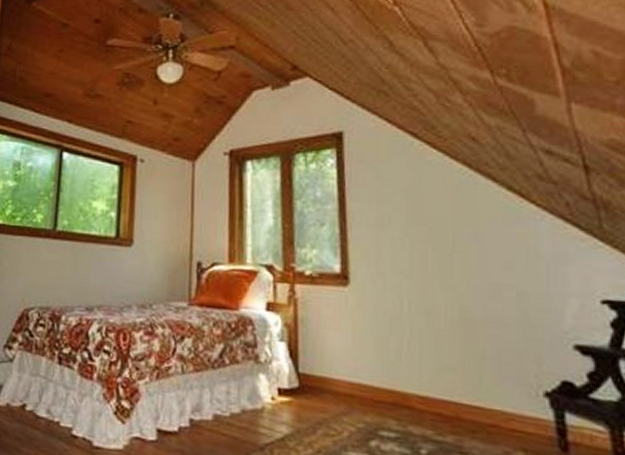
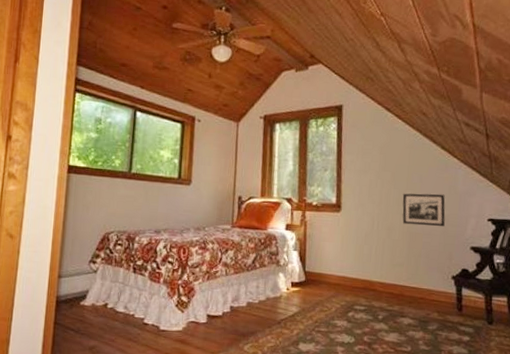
picture frame: none [447,258,524,311] -> present [402,193,445,226]

